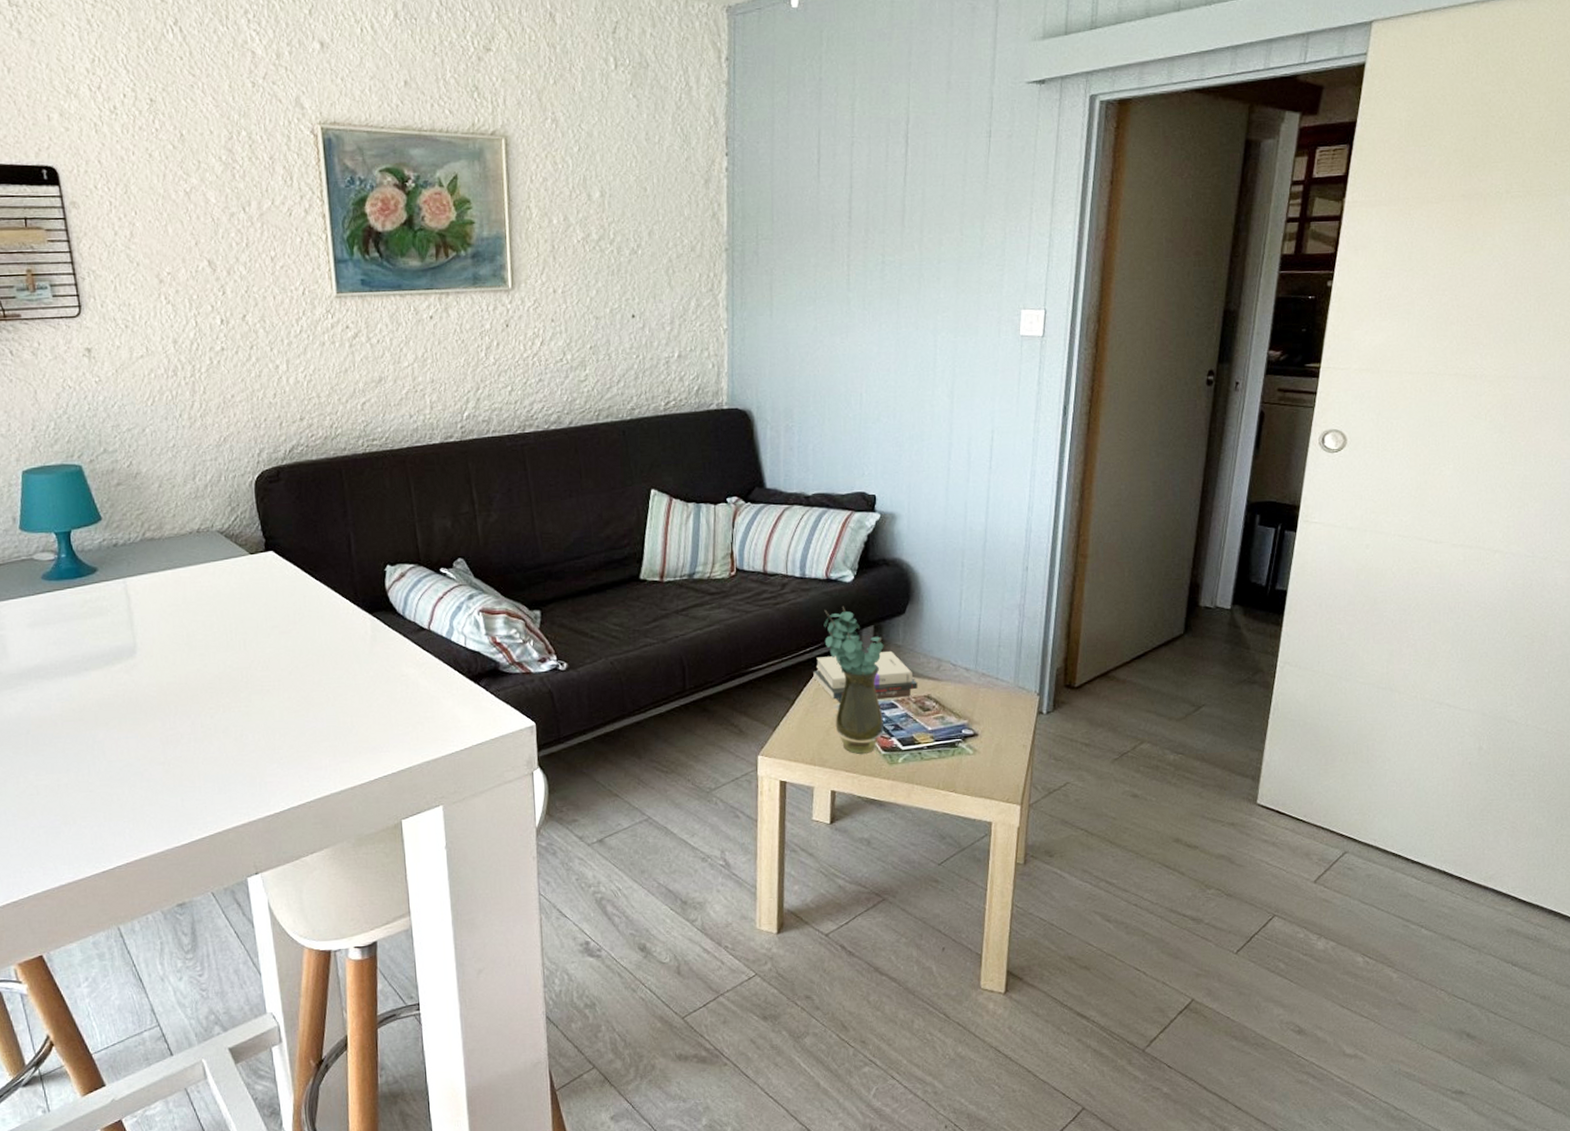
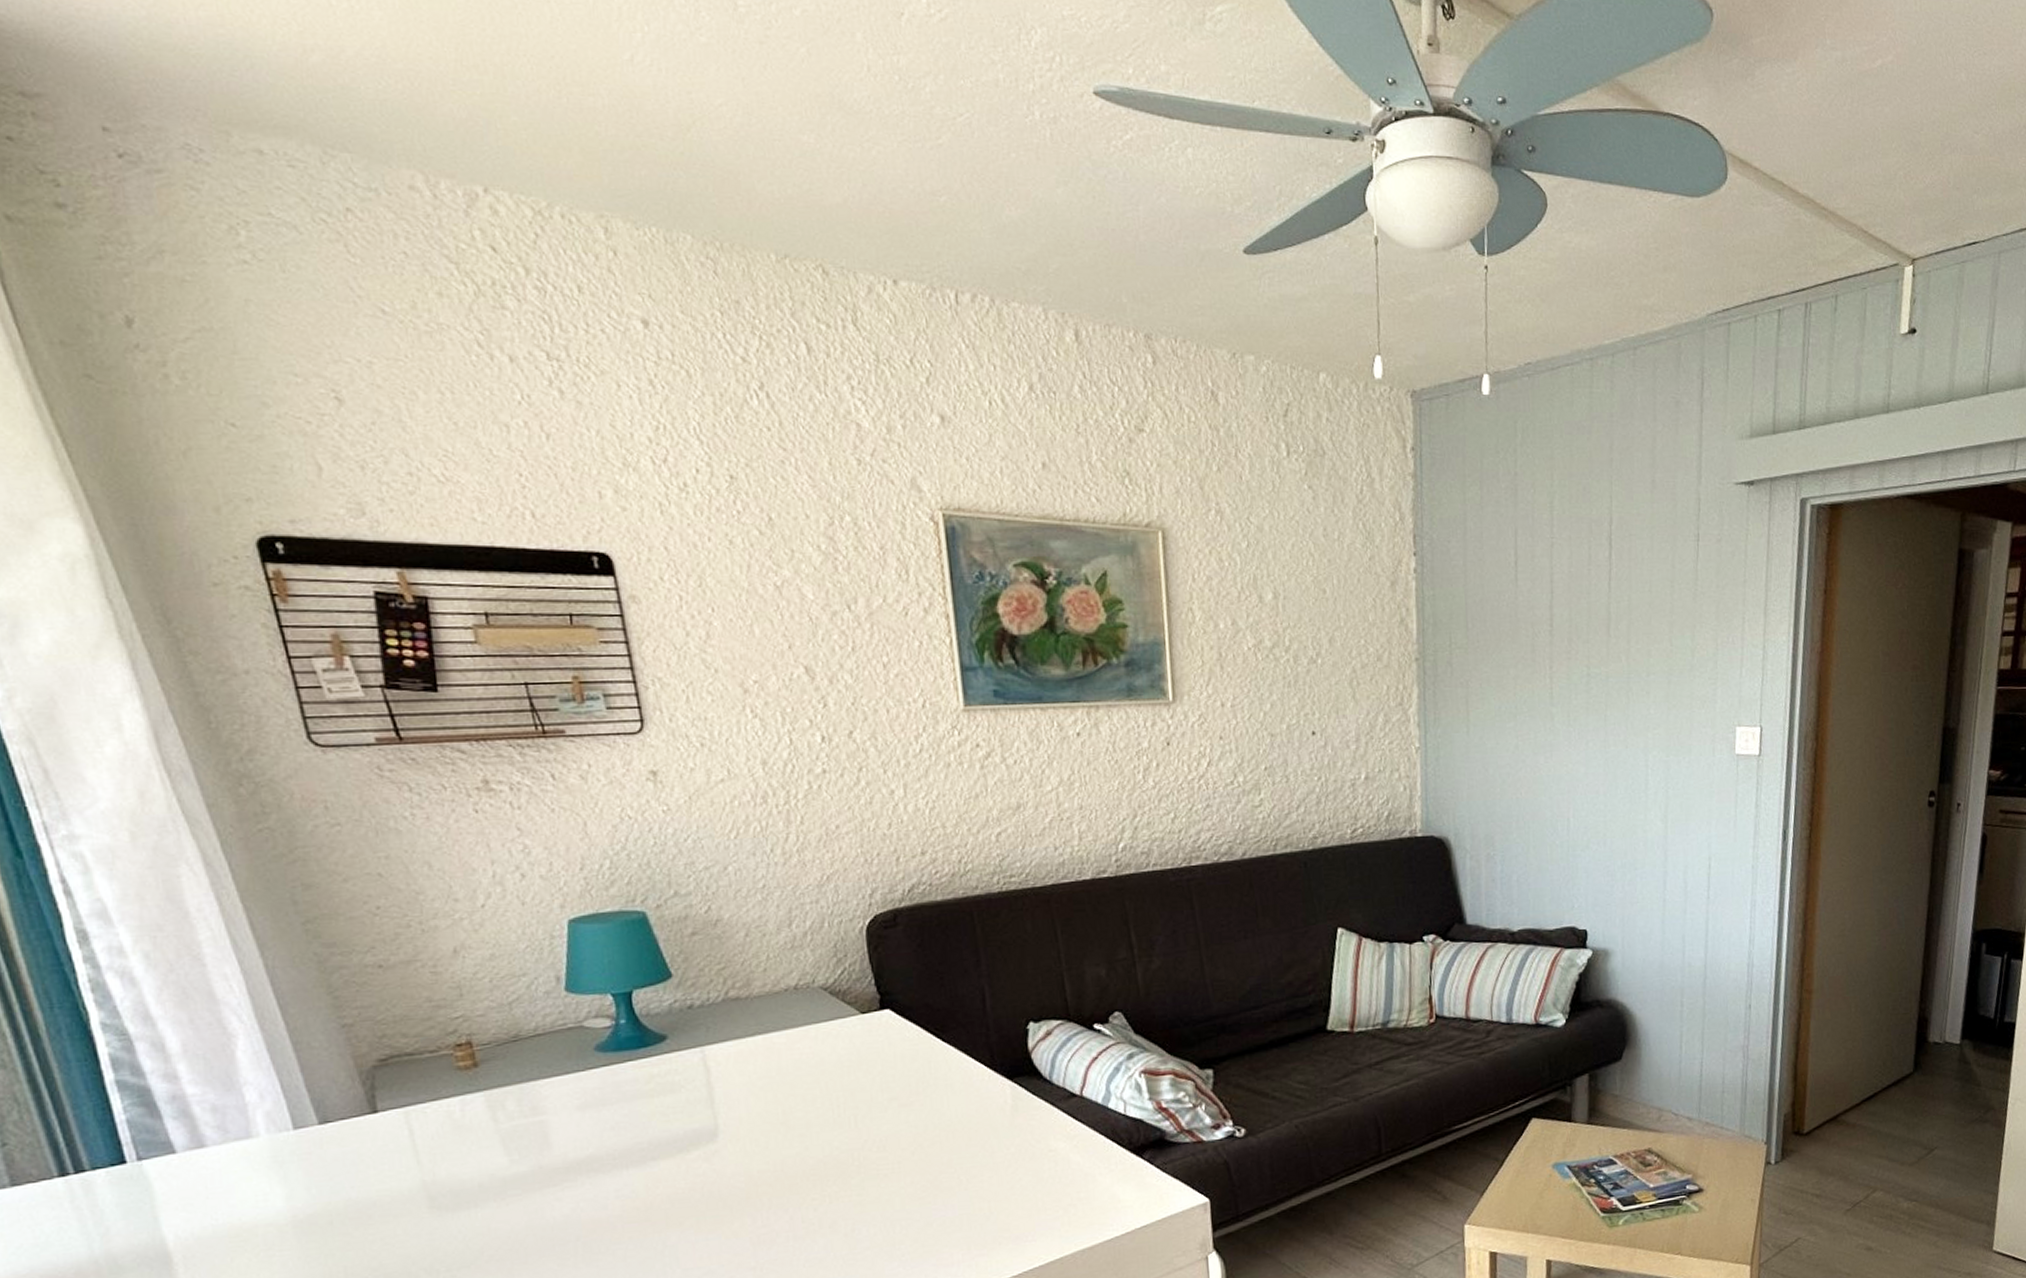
books: present [813,651,918,703] -> none [1523,1102,1638,1162]
vase: present [823,605,884,754] -> none [1533,1053,1602,1218]

